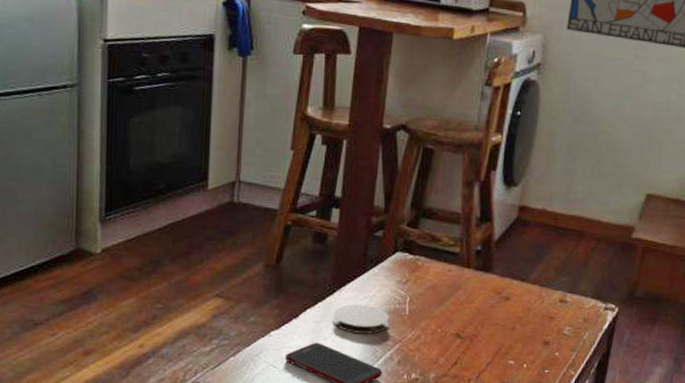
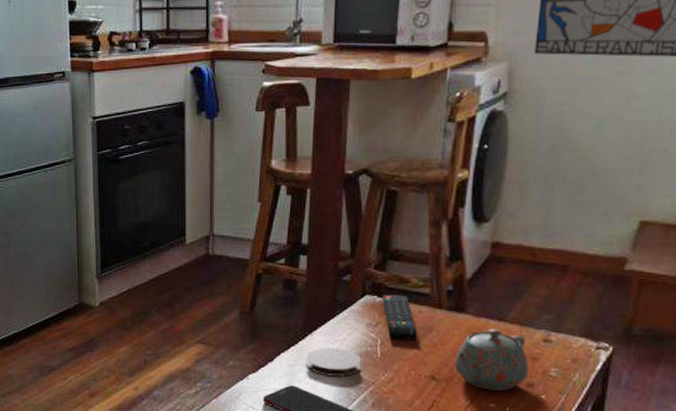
remote control: none [413,252,445,298] -> present [382,295,417,340]
teapot: none [479,289,546,348] -> present [454,329,529,391]

